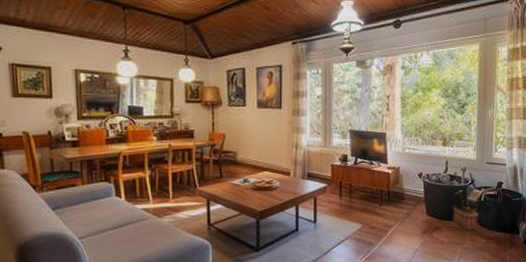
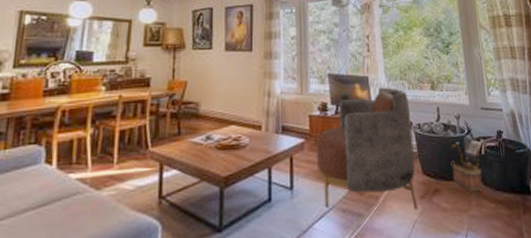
armchair: none [337,142,422,241] -> present [317,87,418,209]

